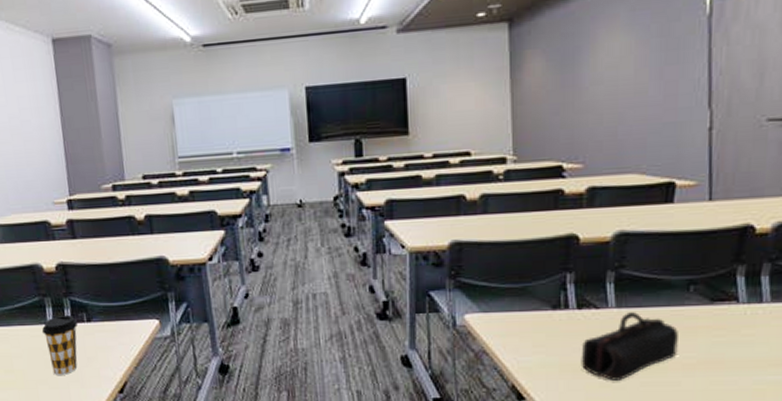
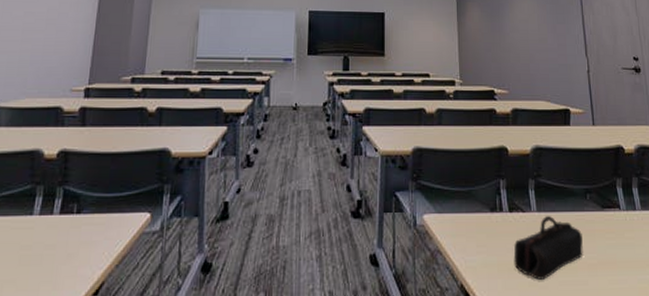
coffee cup: present [41,314,79,375] -> none [24,205,67,274]

